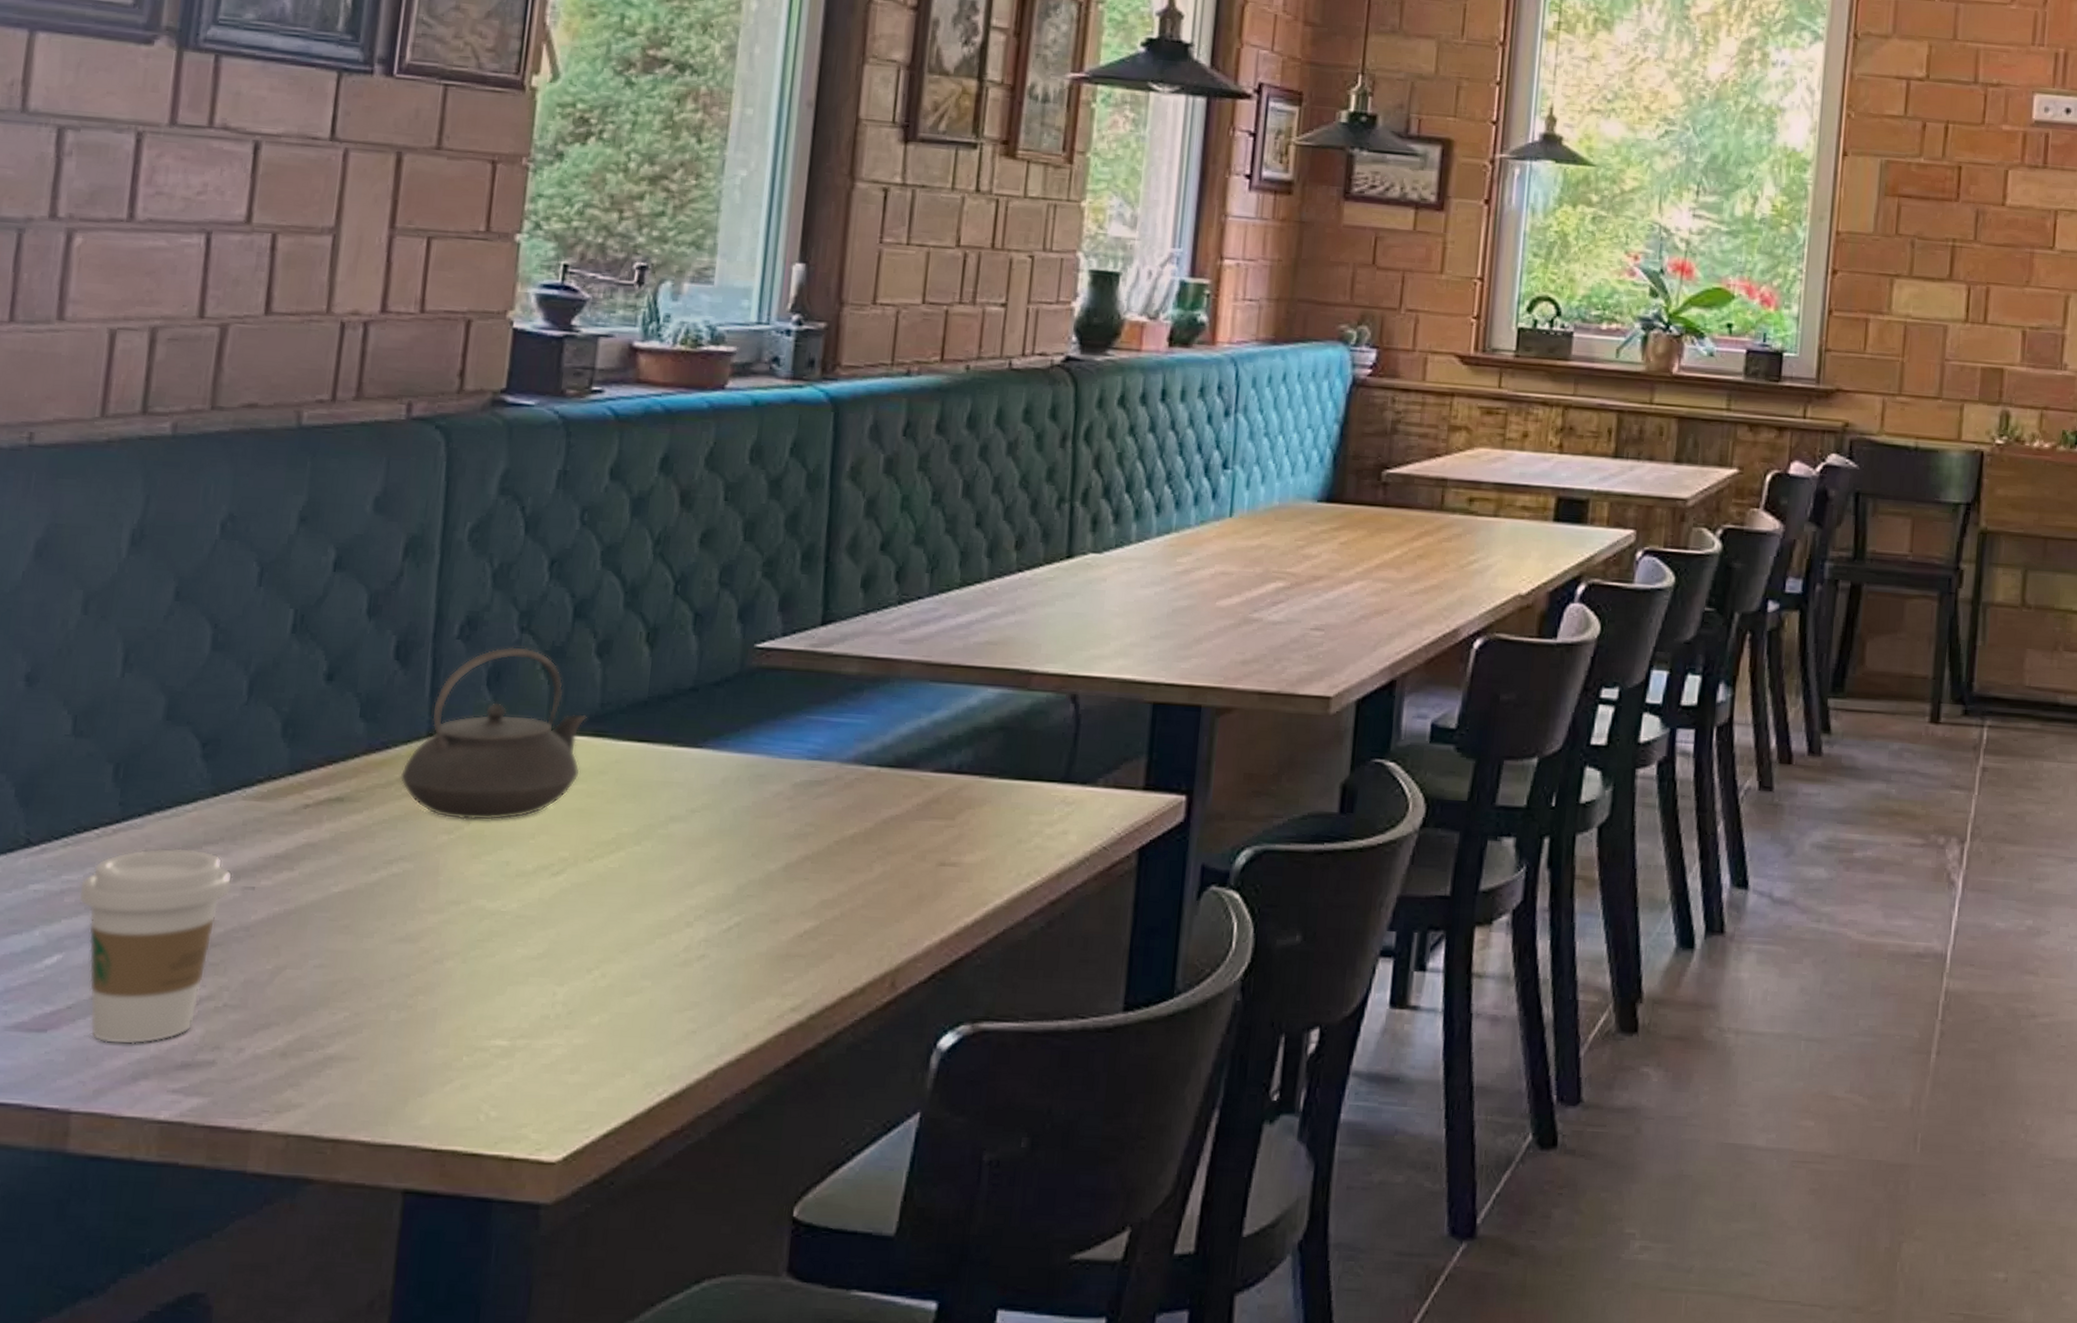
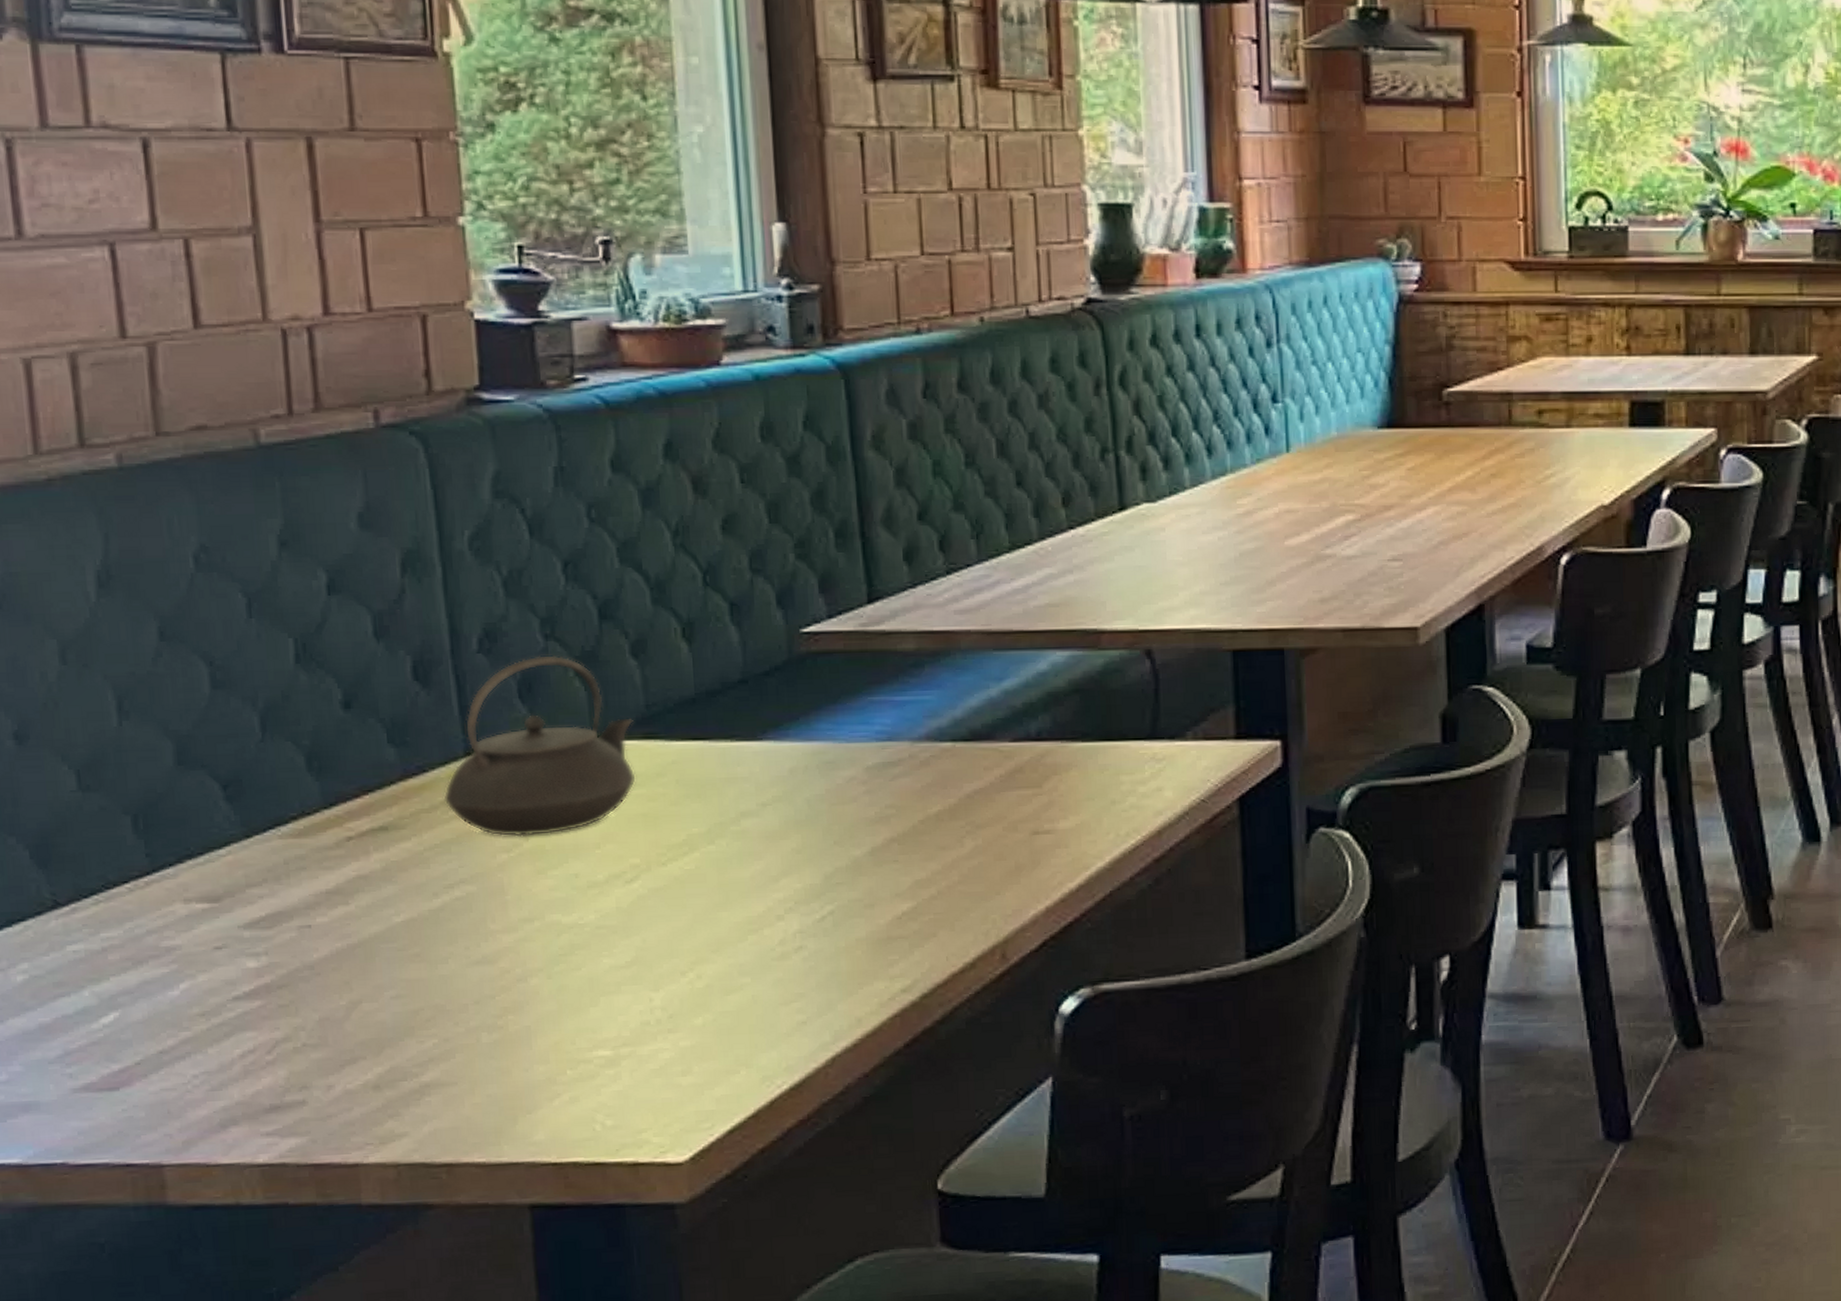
coffee cup: present [78,848,233,1045] -> none [121,893,286,1095]

